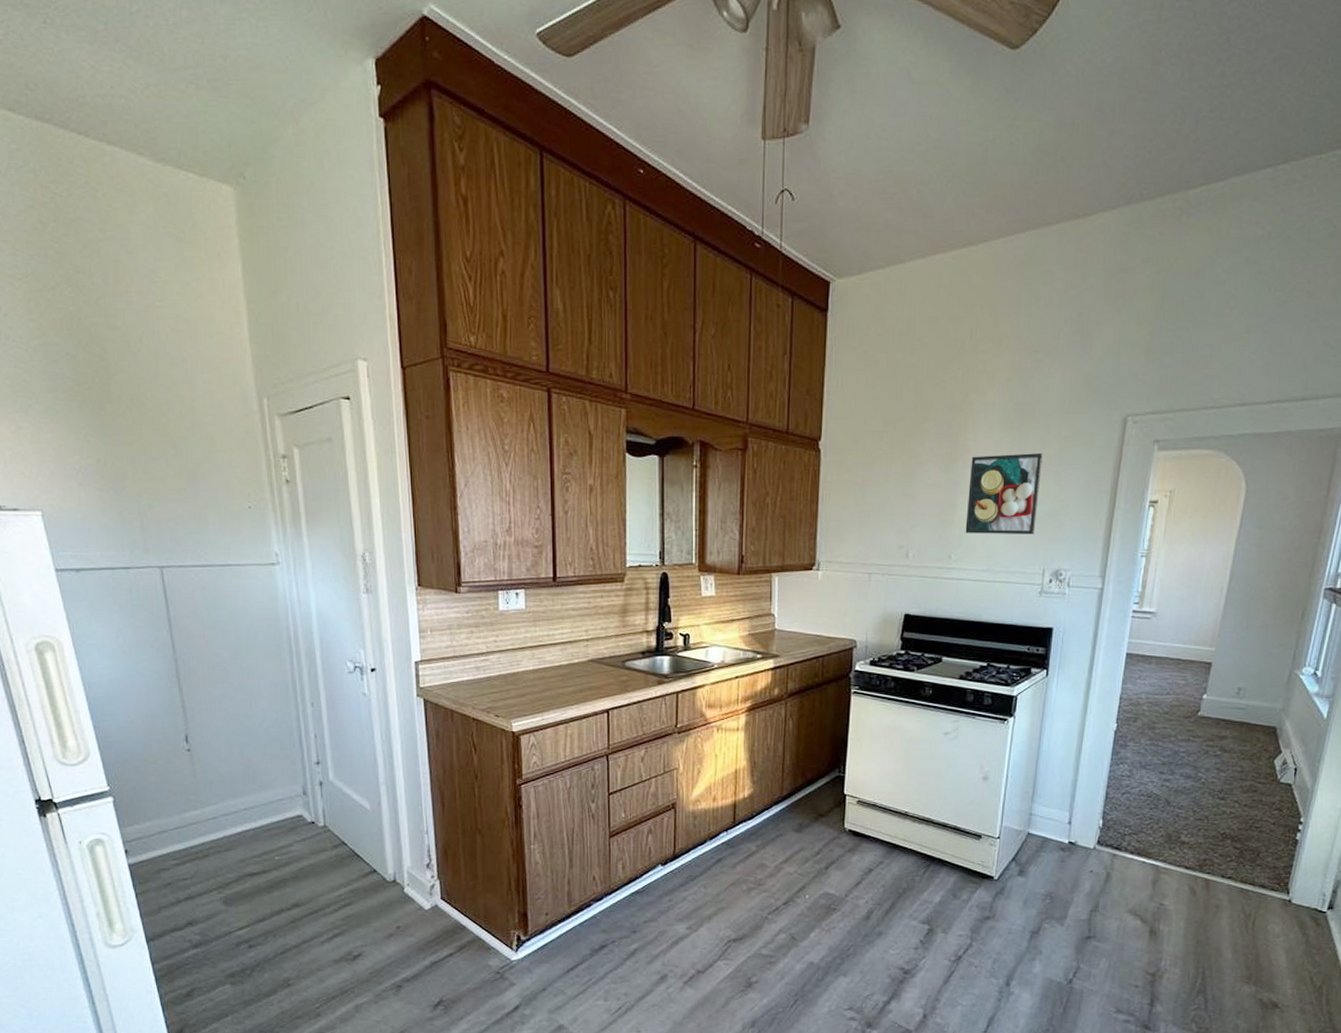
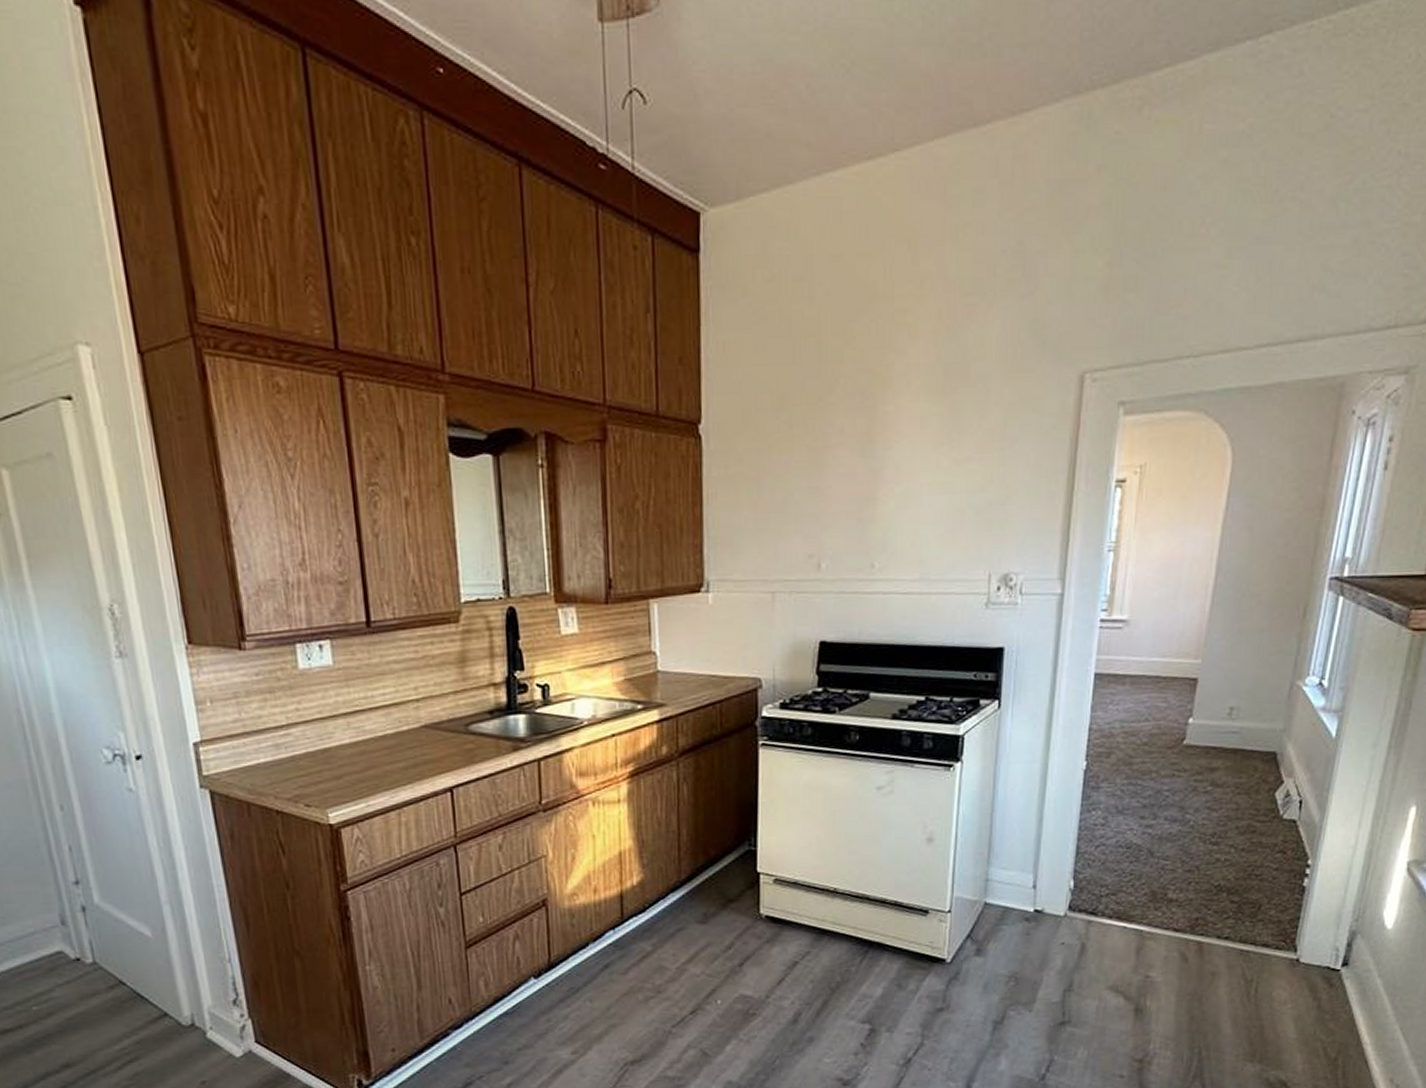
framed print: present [965,452,1043,535] -> none [890,425,982,534]

